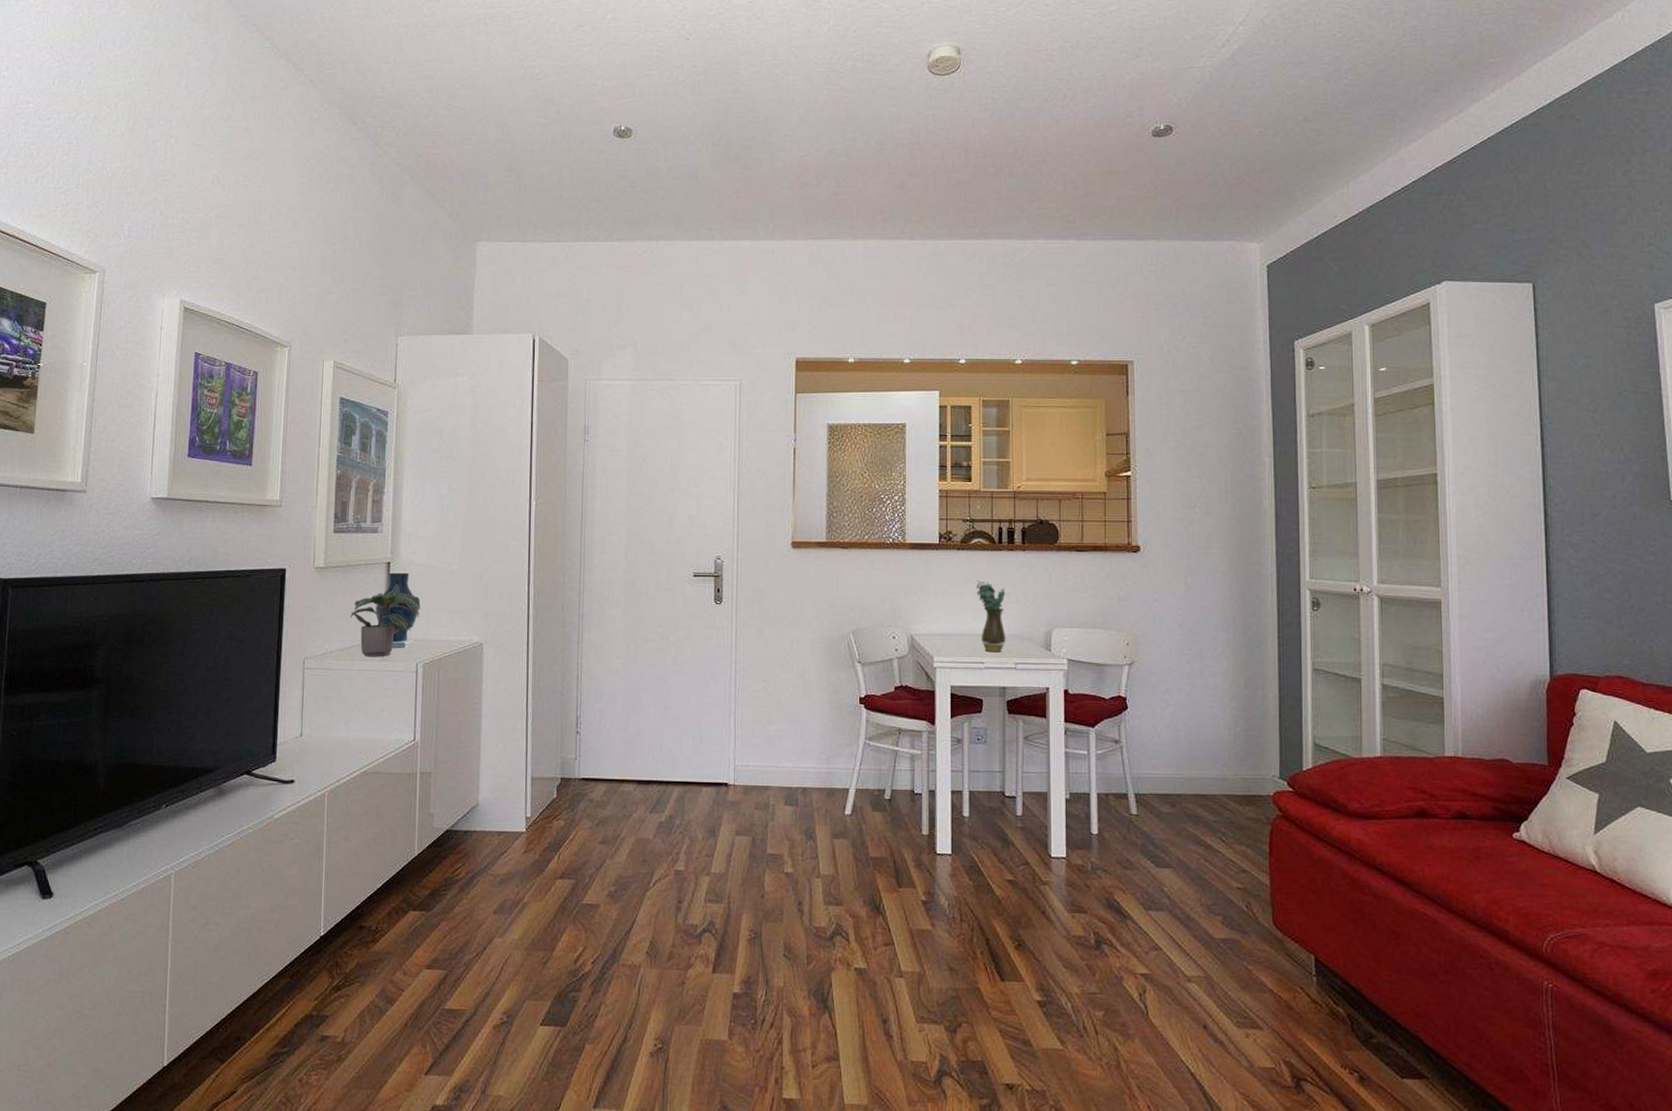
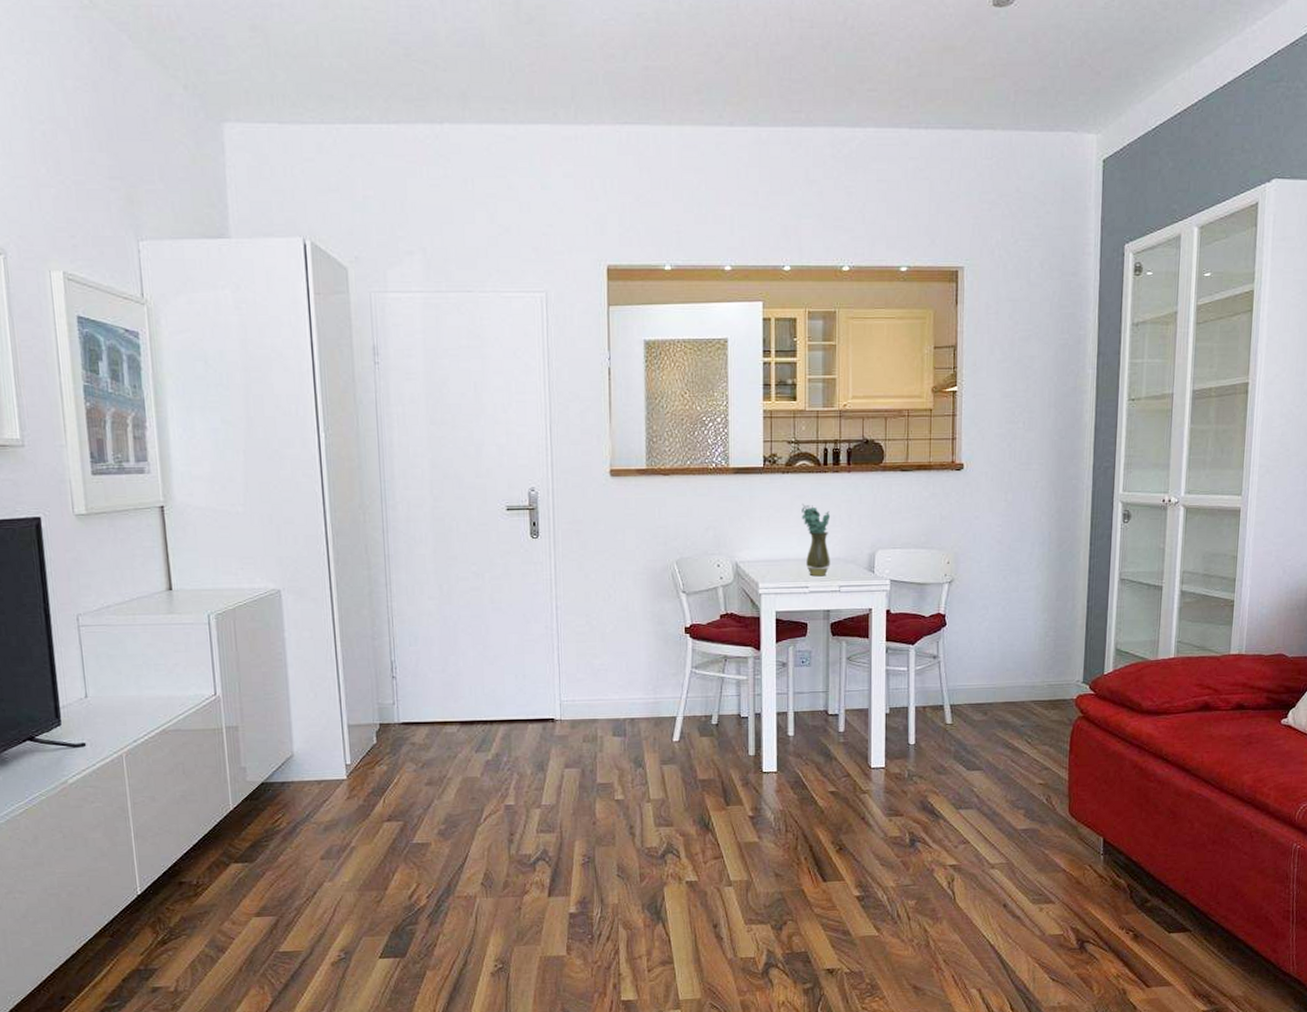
potted plant: present [351,590,421,657] -> none [125,537,205,610]
vase: present [375,572,419,649] -> none [153,517,204,601]

